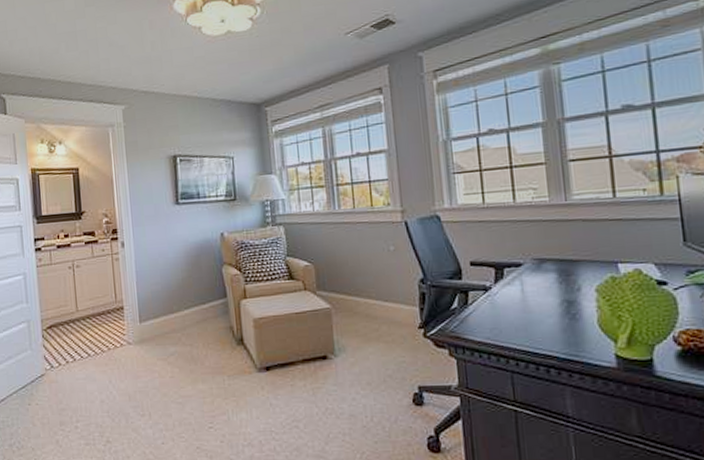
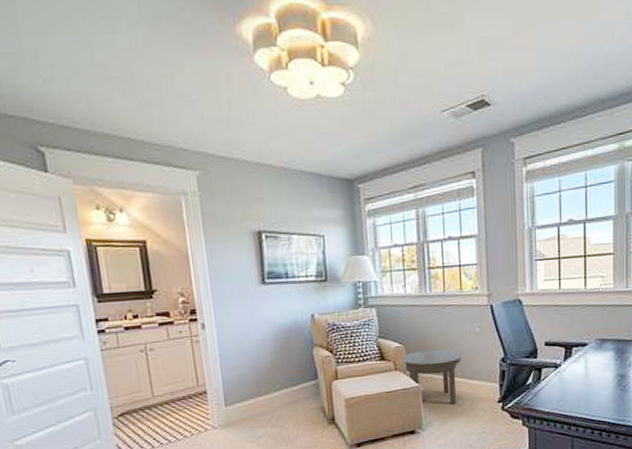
side table: none [312,269,376,330] -> present [402,350,462,406]

